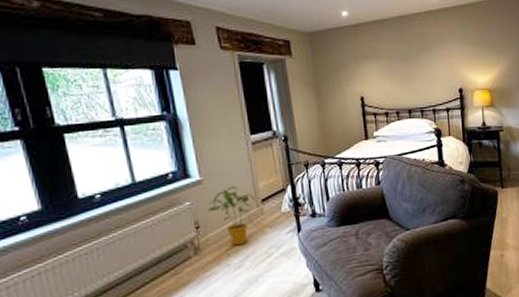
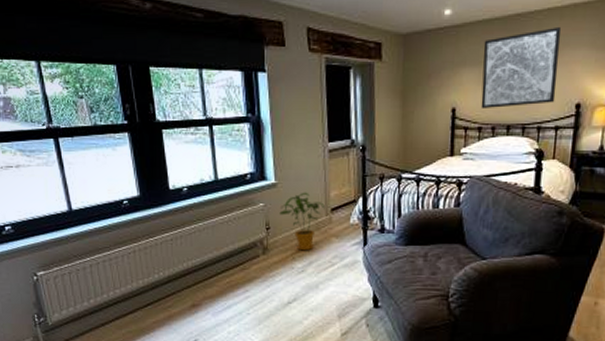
wall art: none [379,26,443,97] -> present [481,26,562,110]

